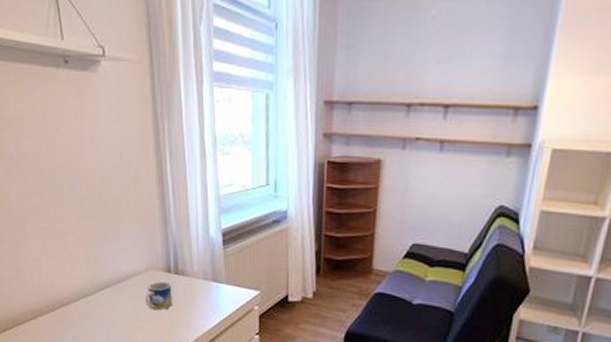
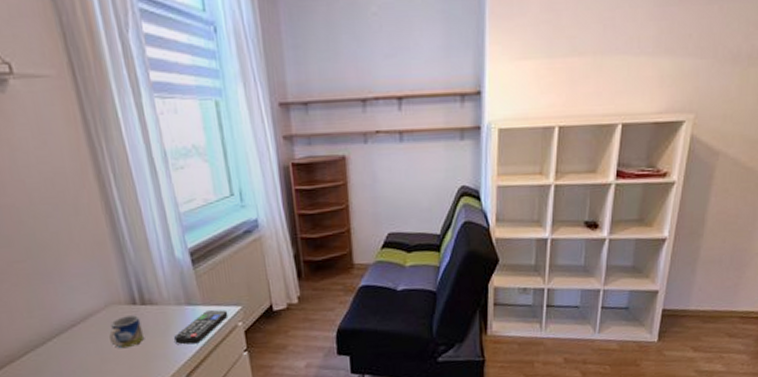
remote control: none [198,289,247,319] -> present [174,309,229,345]

